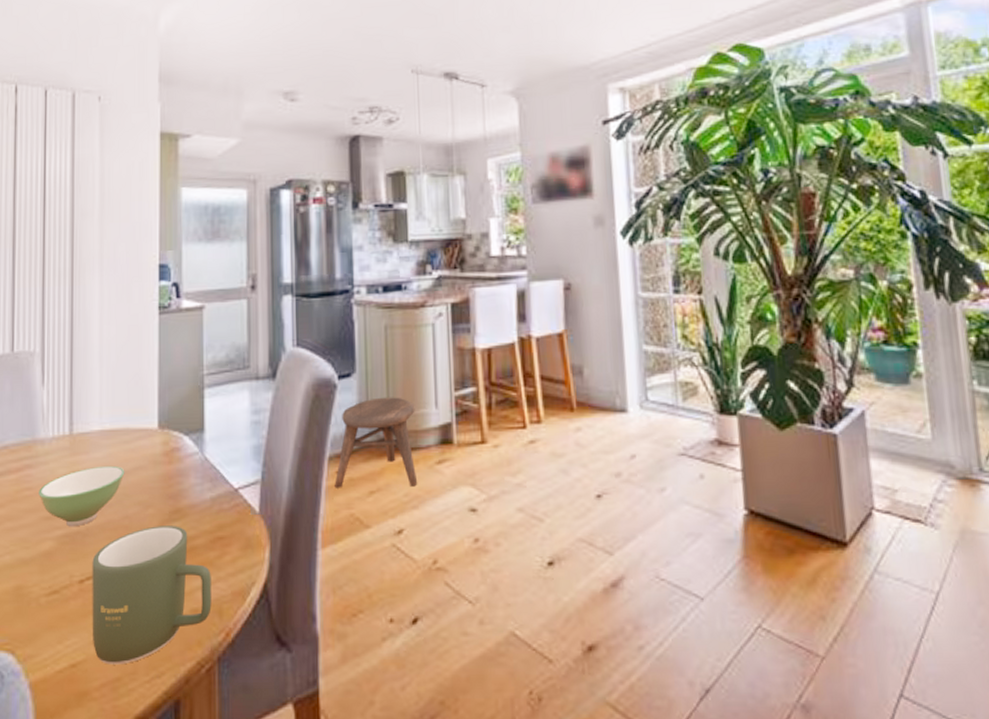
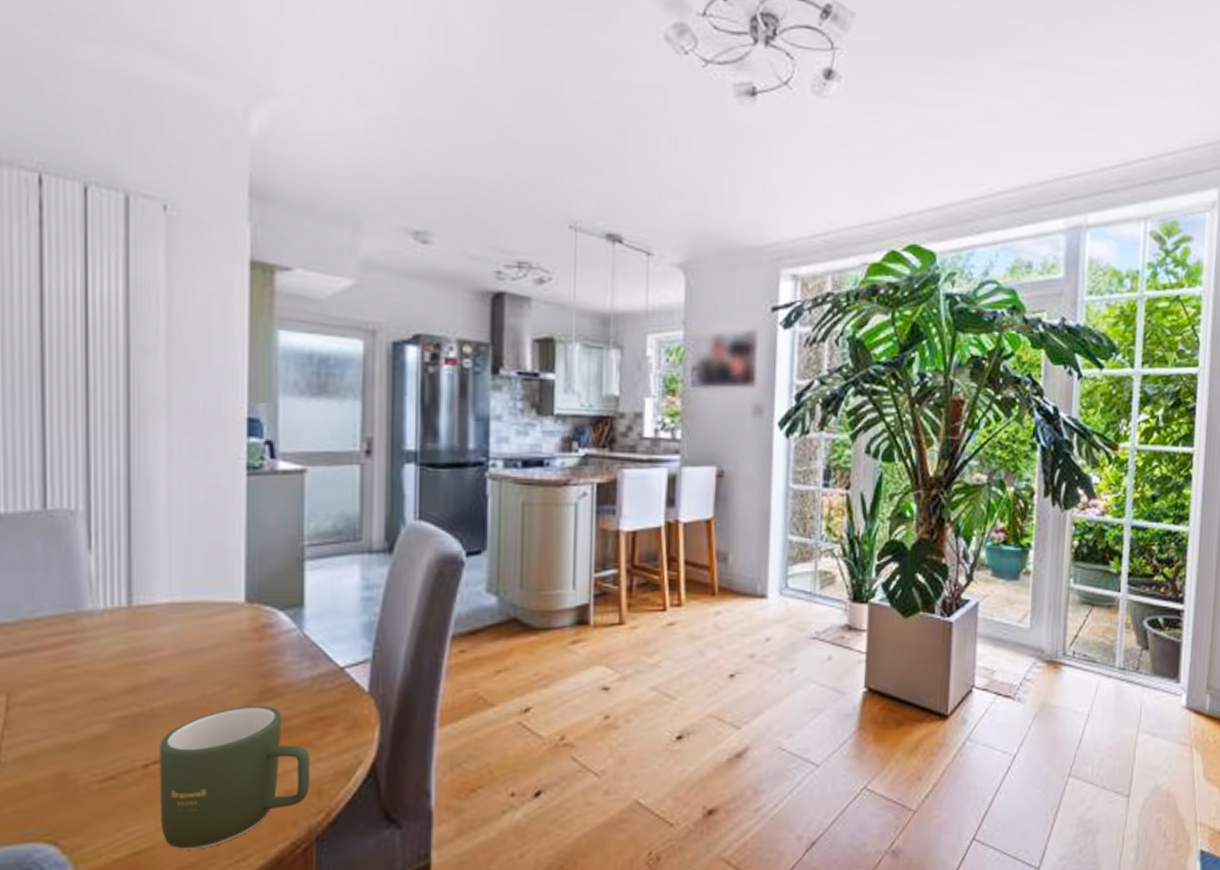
bowl: present [39,465,125,527] -> none [86,642,202,708]
stool: present [334,397,418,488] -> none [457,576,550,667]

